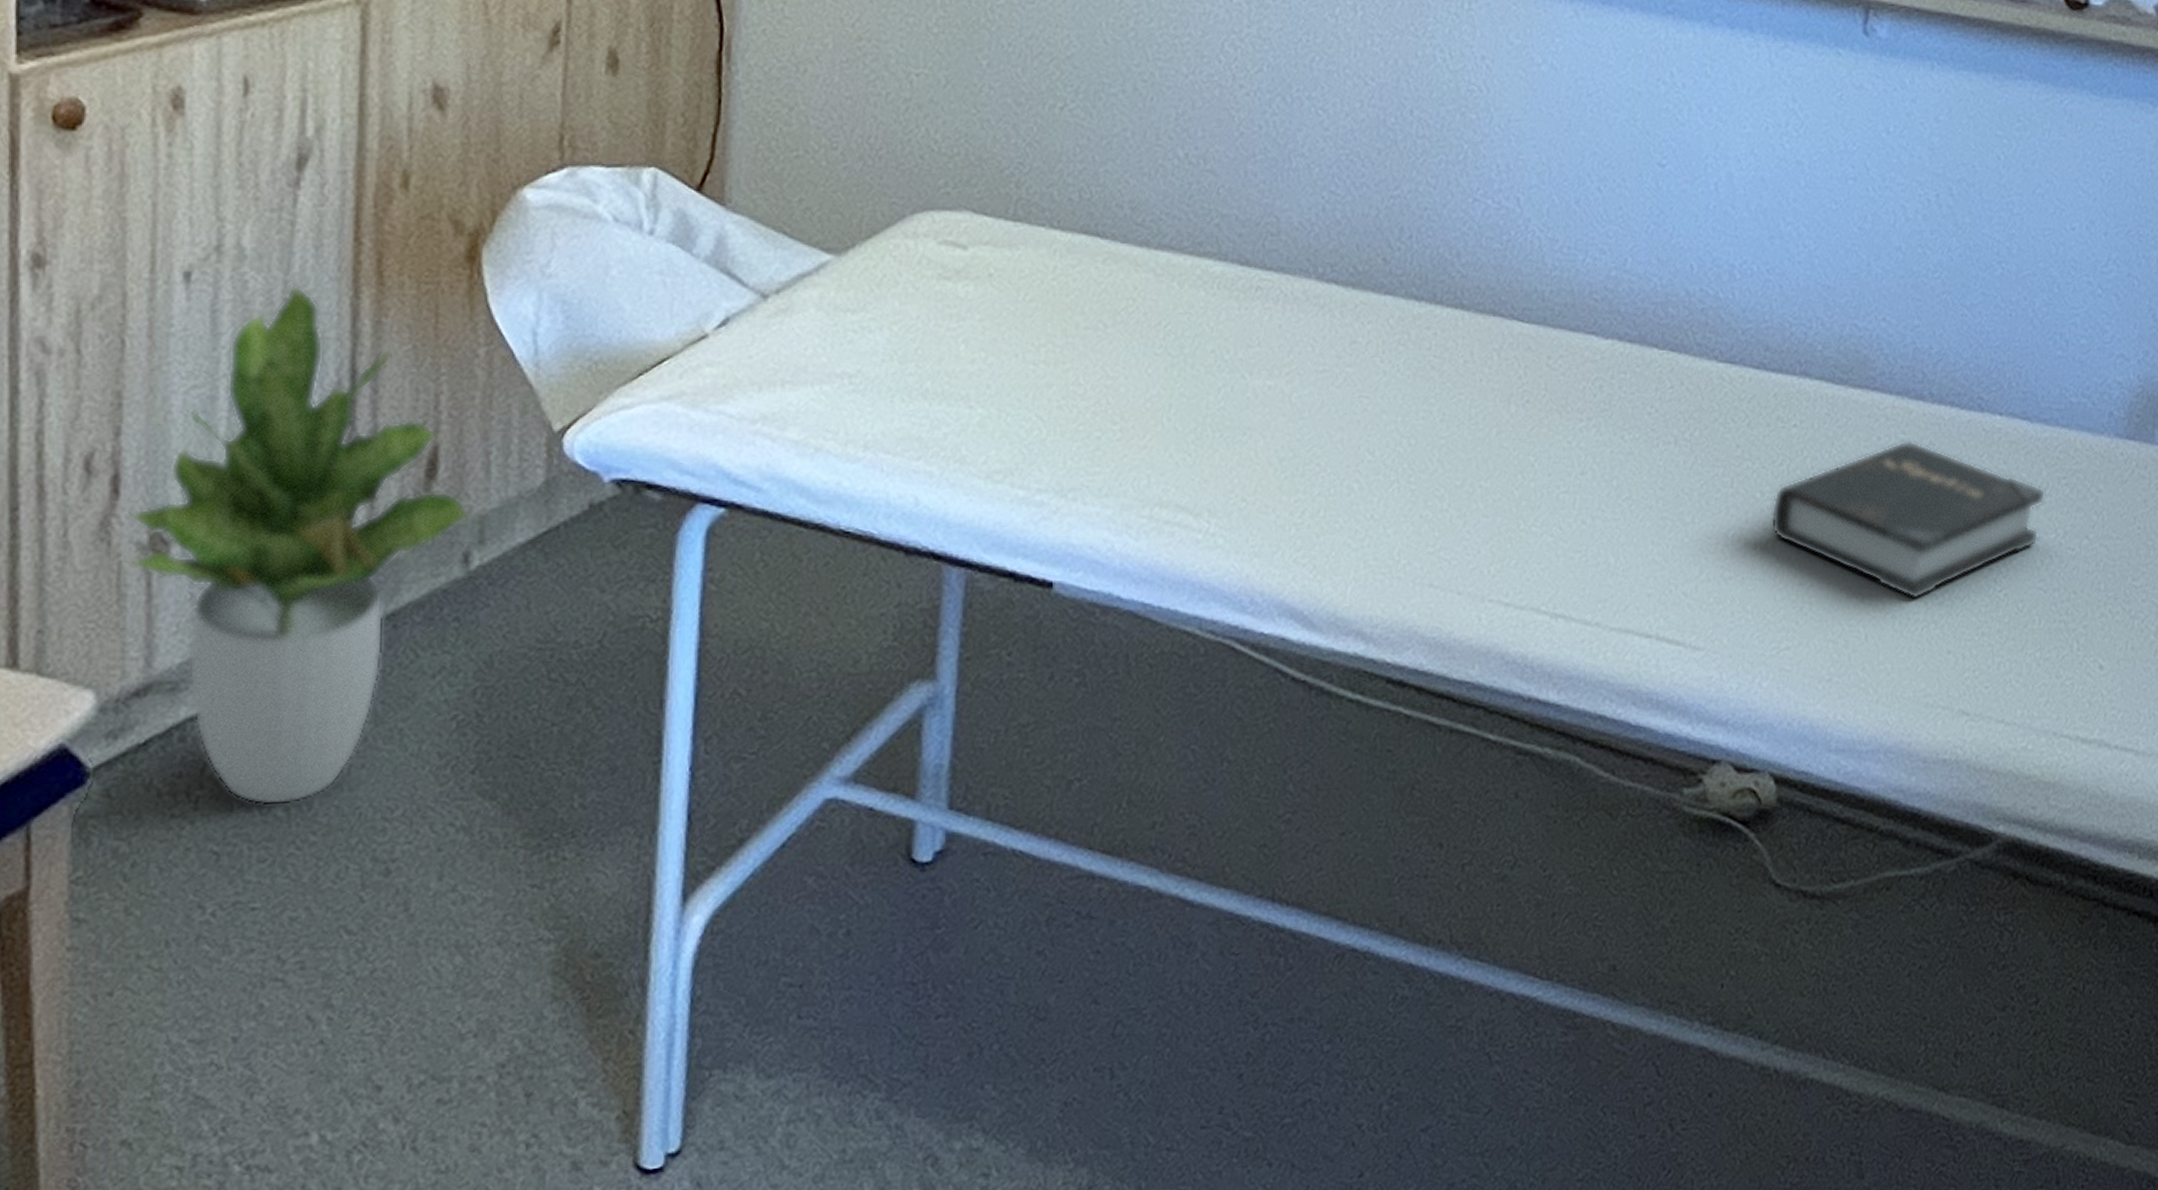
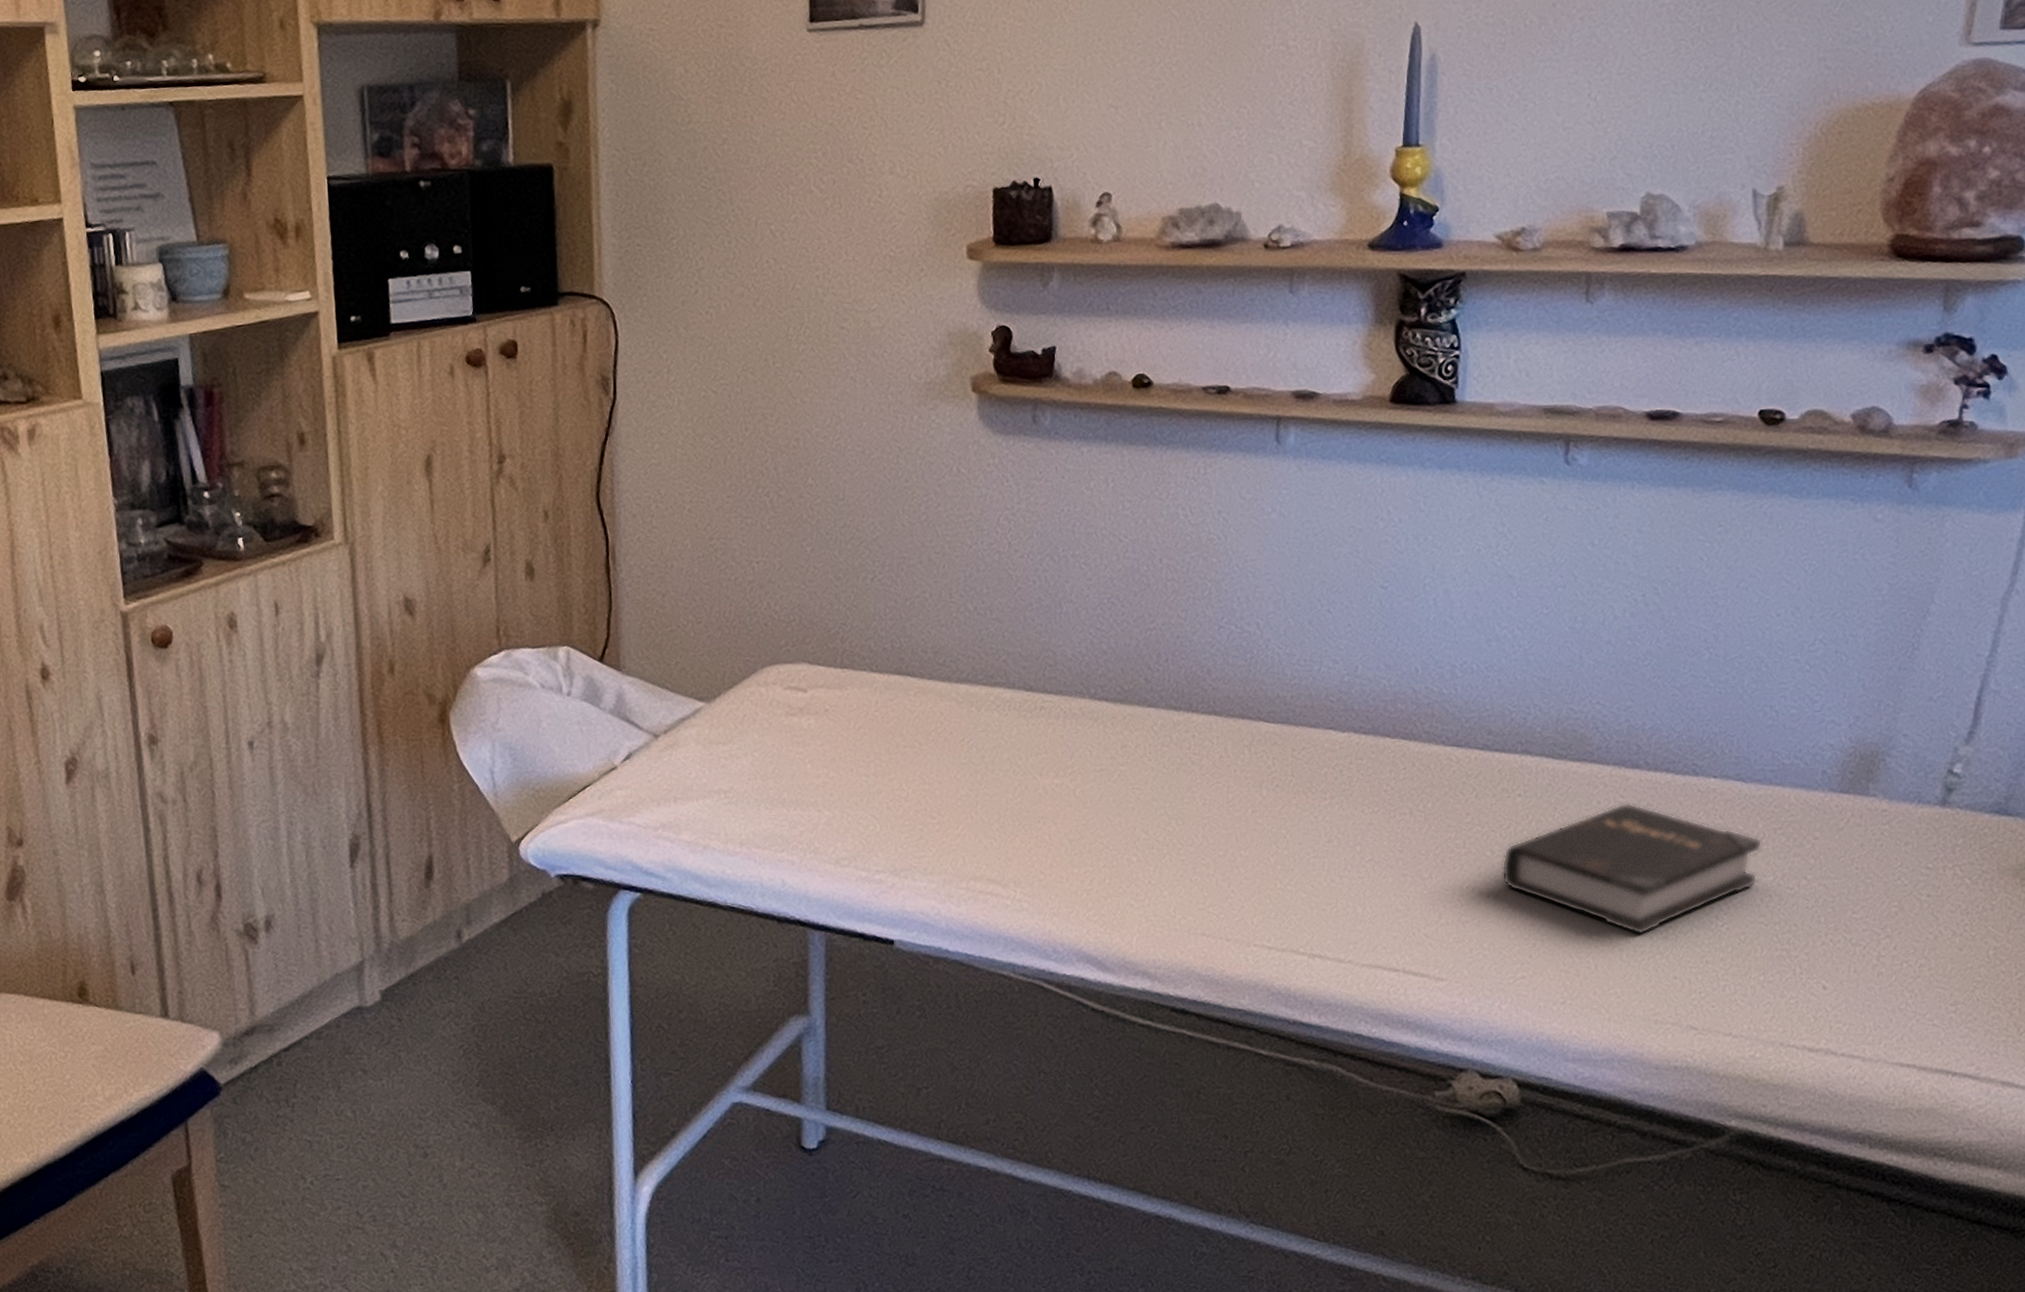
potted plant: present [125,285,470,806] -> none [228,747,459,1109]

